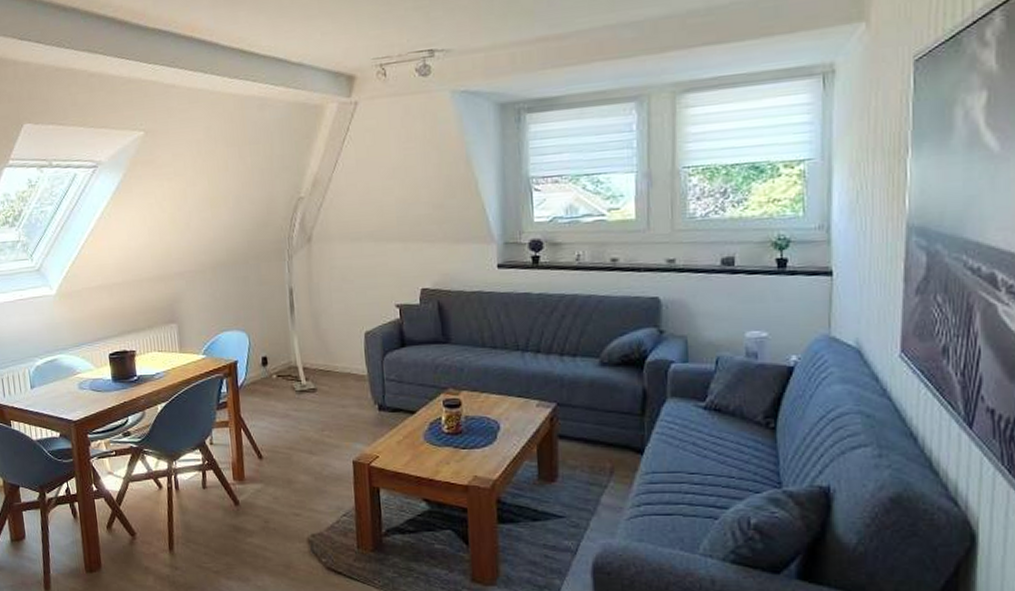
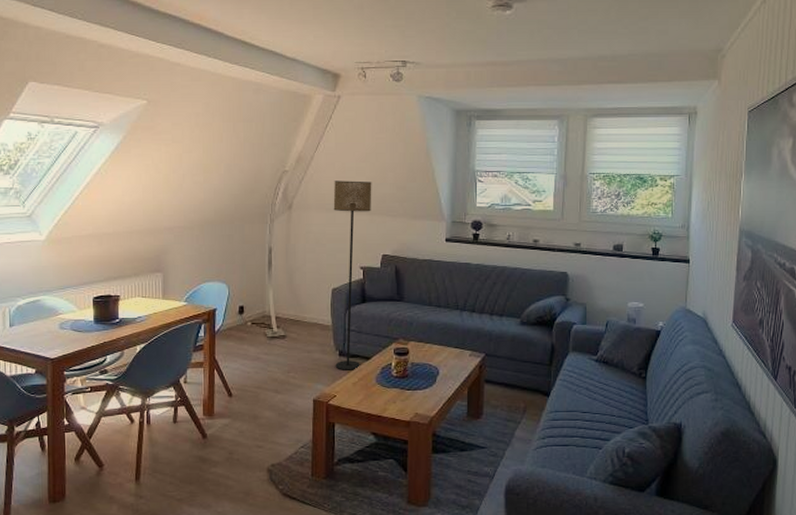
floor lamp: none [358,202,404,427] -> present [333,180,372,370]

